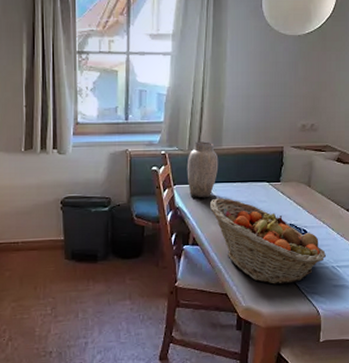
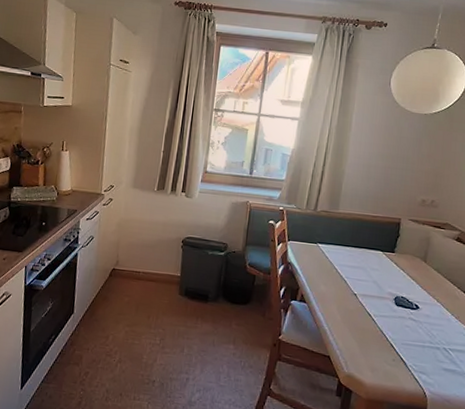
vase: present [187,141,219,198] -> none [302,202,335,258]
fruit basket: present [210,198,326,284] -> none [321,259,438,358]

